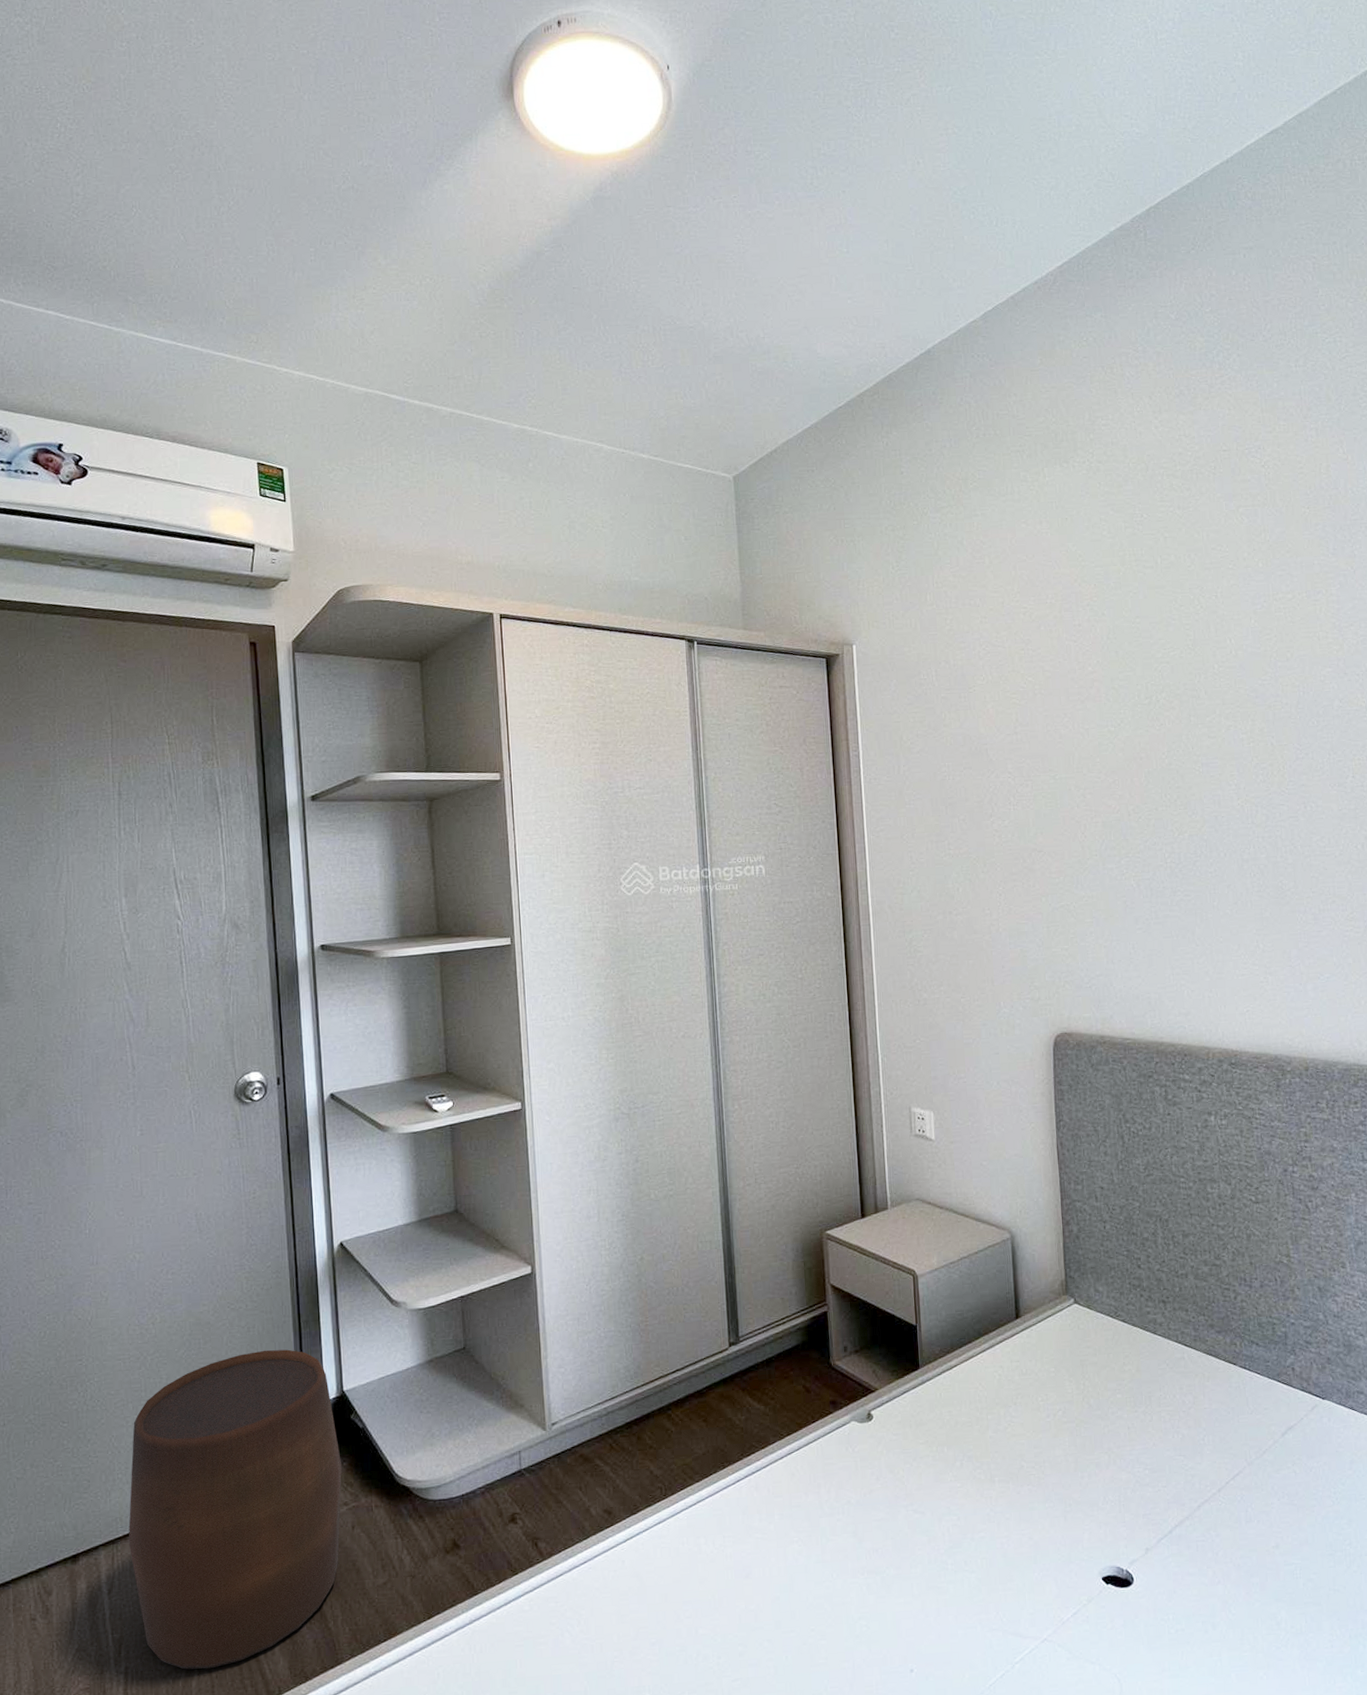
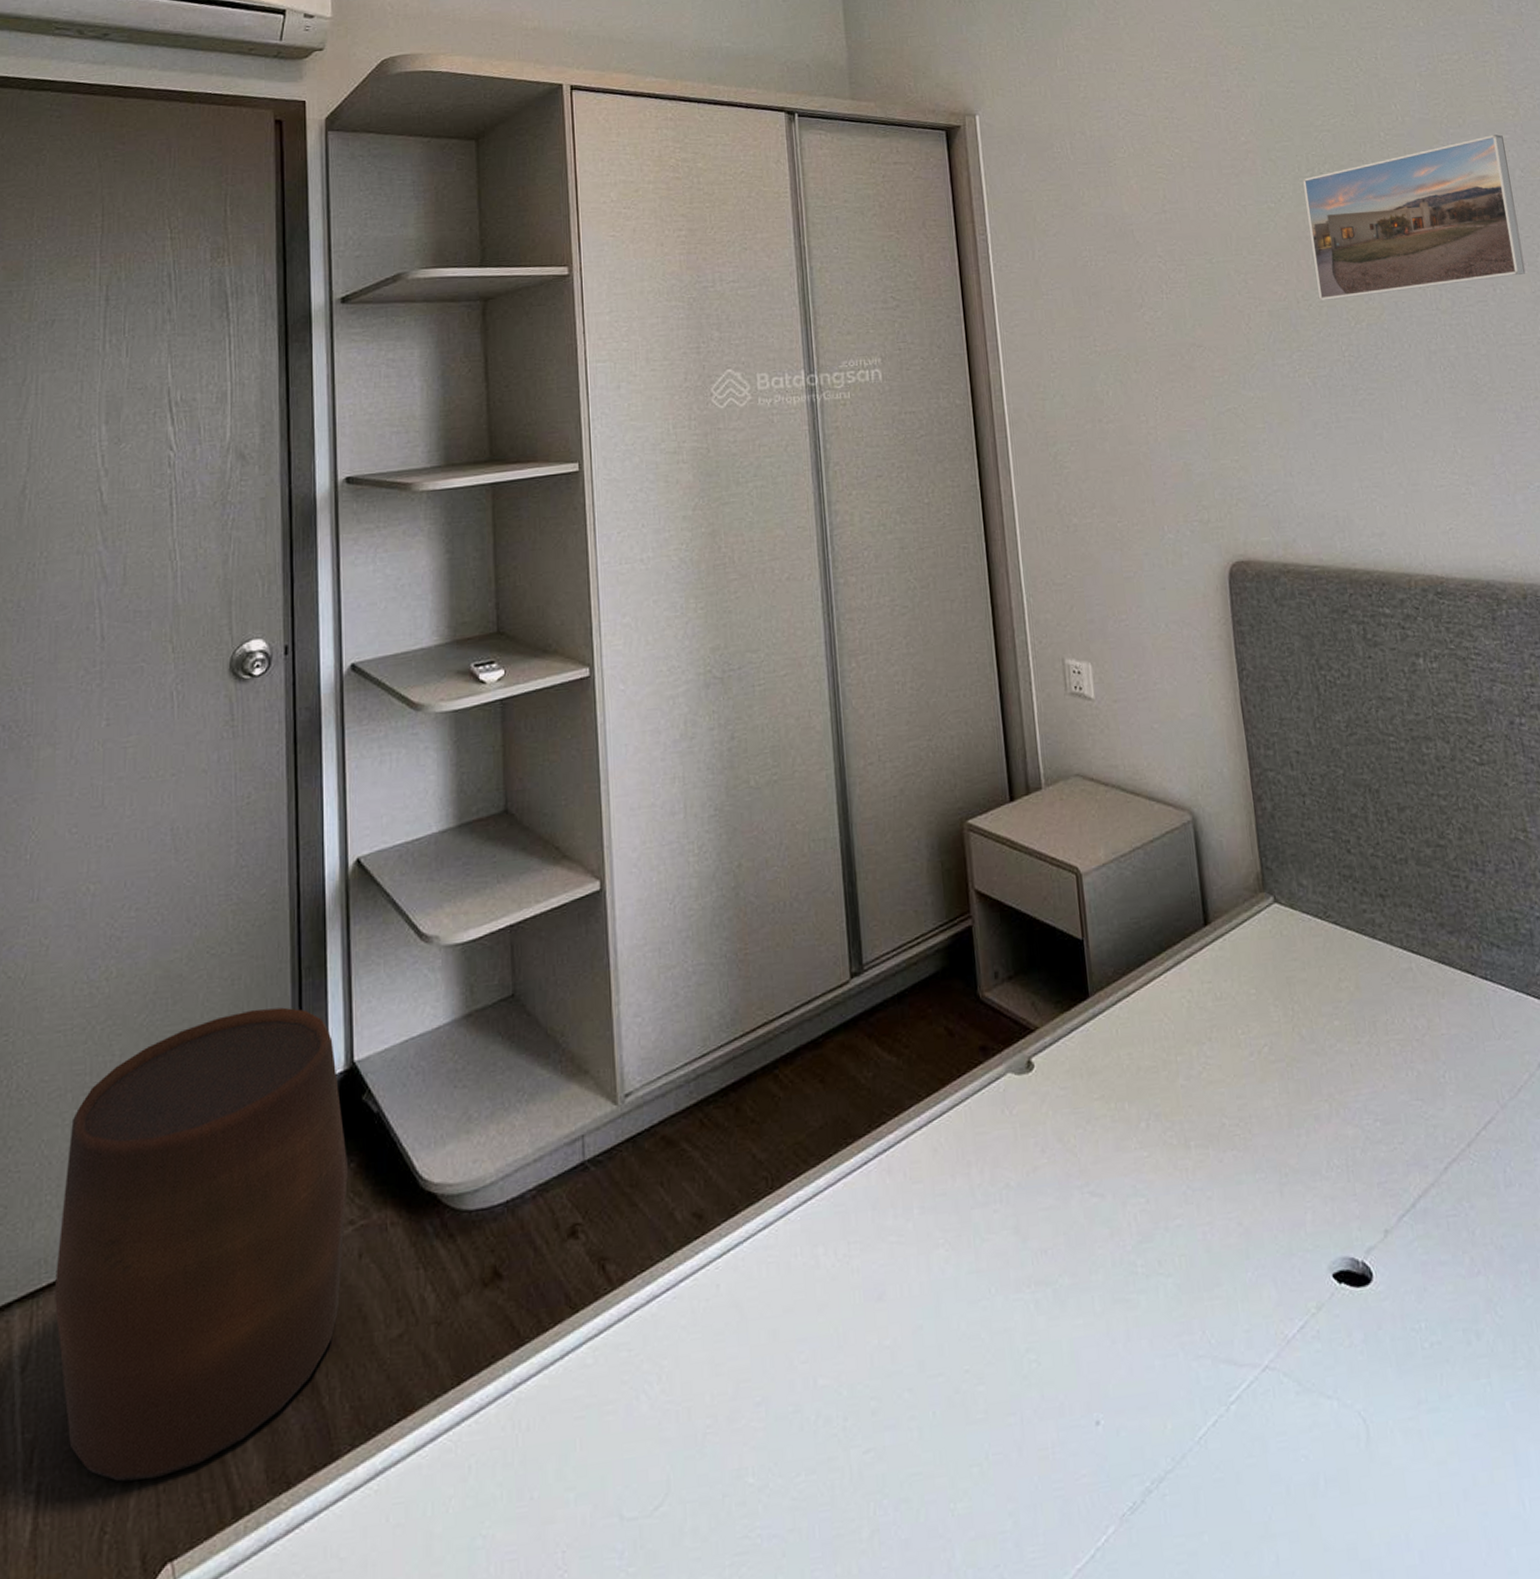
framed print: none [1141,668,1335,814] -> present [1303,134,1526,301]

